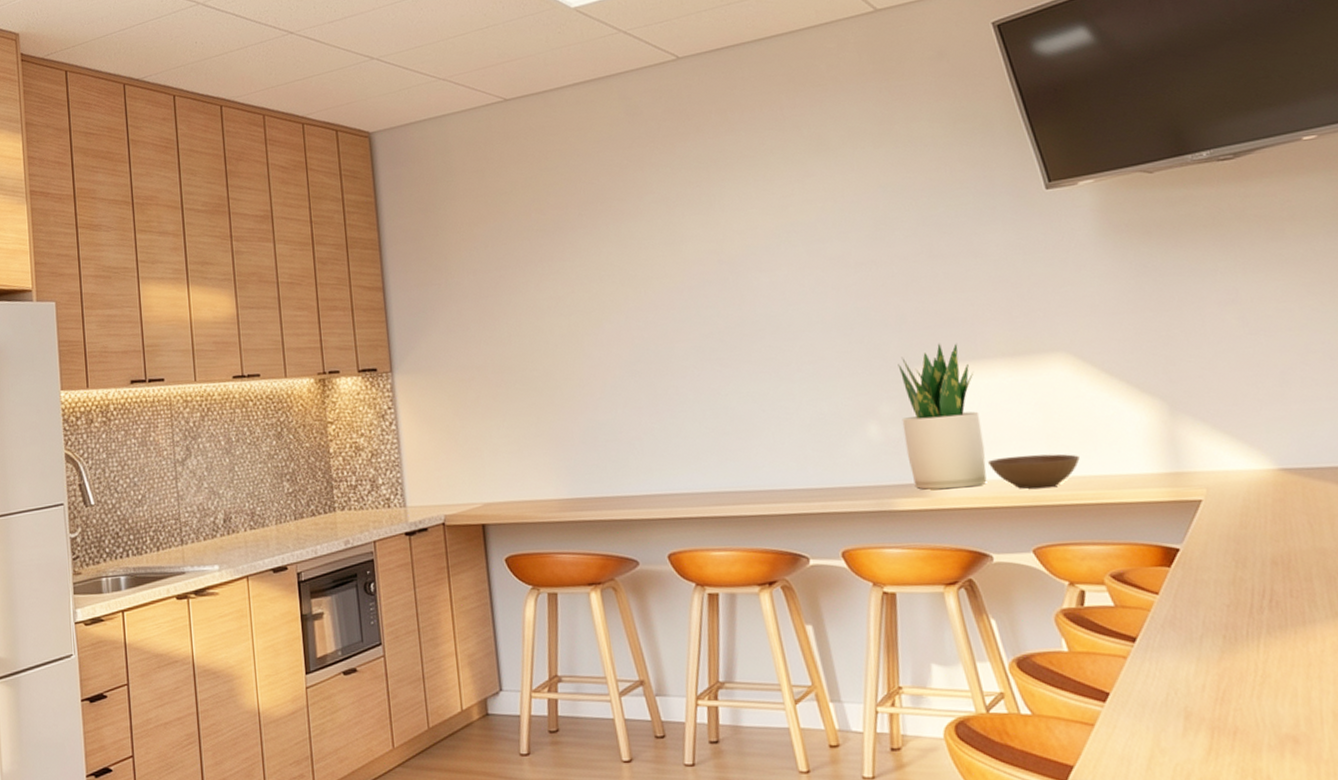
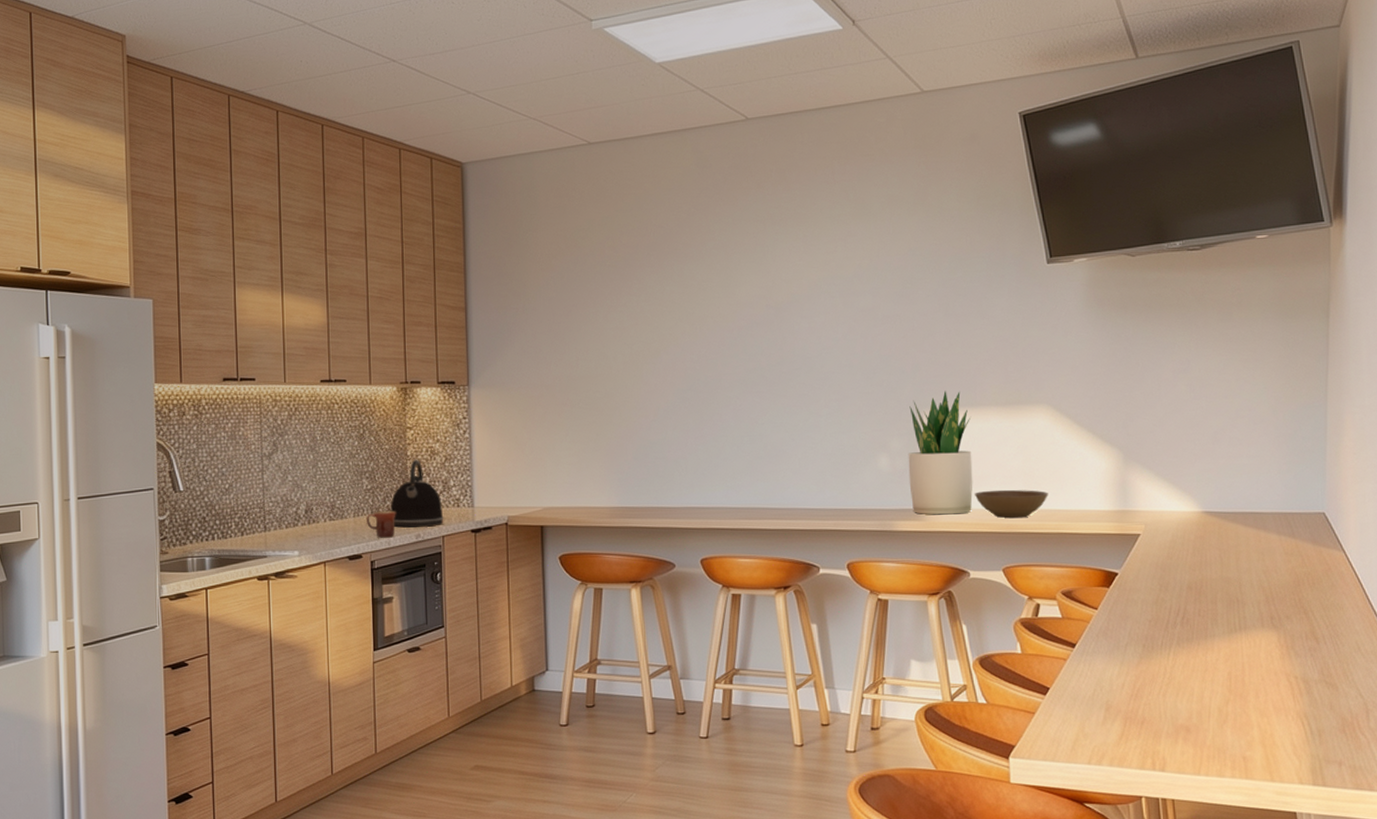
mug: none [290,515,322,547] -> present [367,510,396,538]
kettle: none [314,456,375,535] -> present [390,459,444,529]

